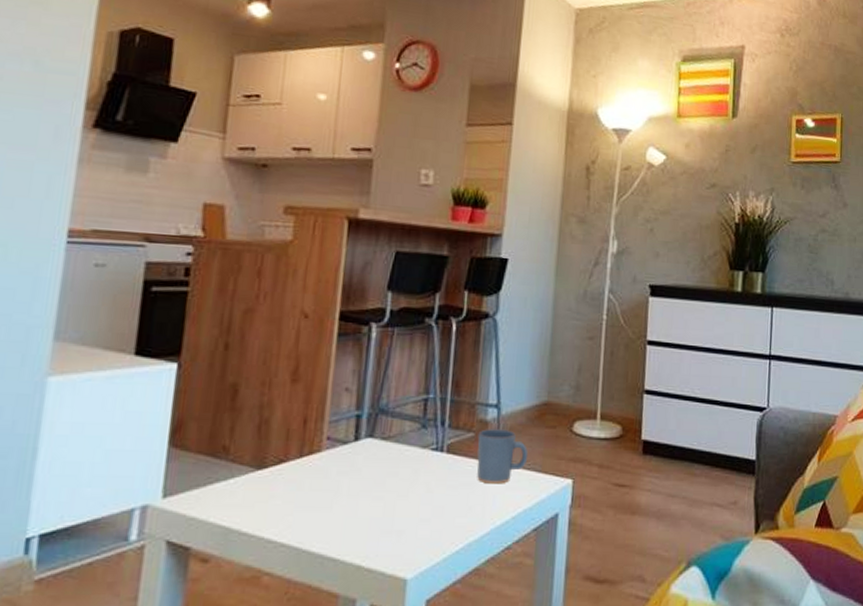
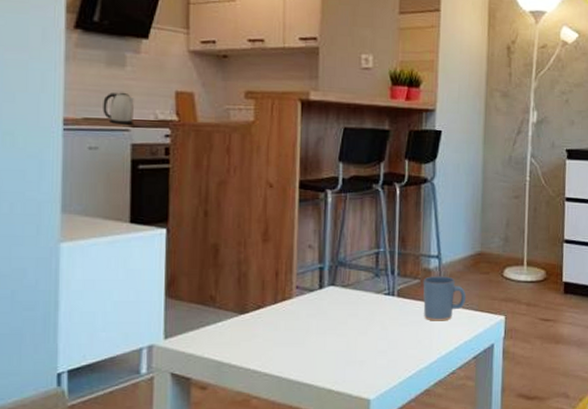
kettle: none [116,201,154,240] -> present [103,92,134,125]

